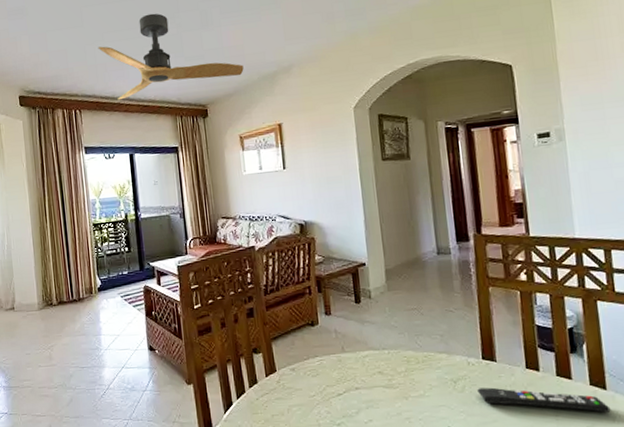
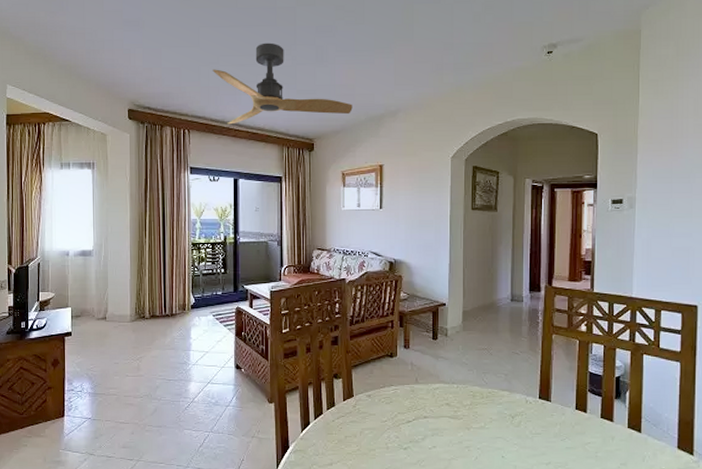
remote control: present [477,387,611,413] -> none [531,424,642,452]

